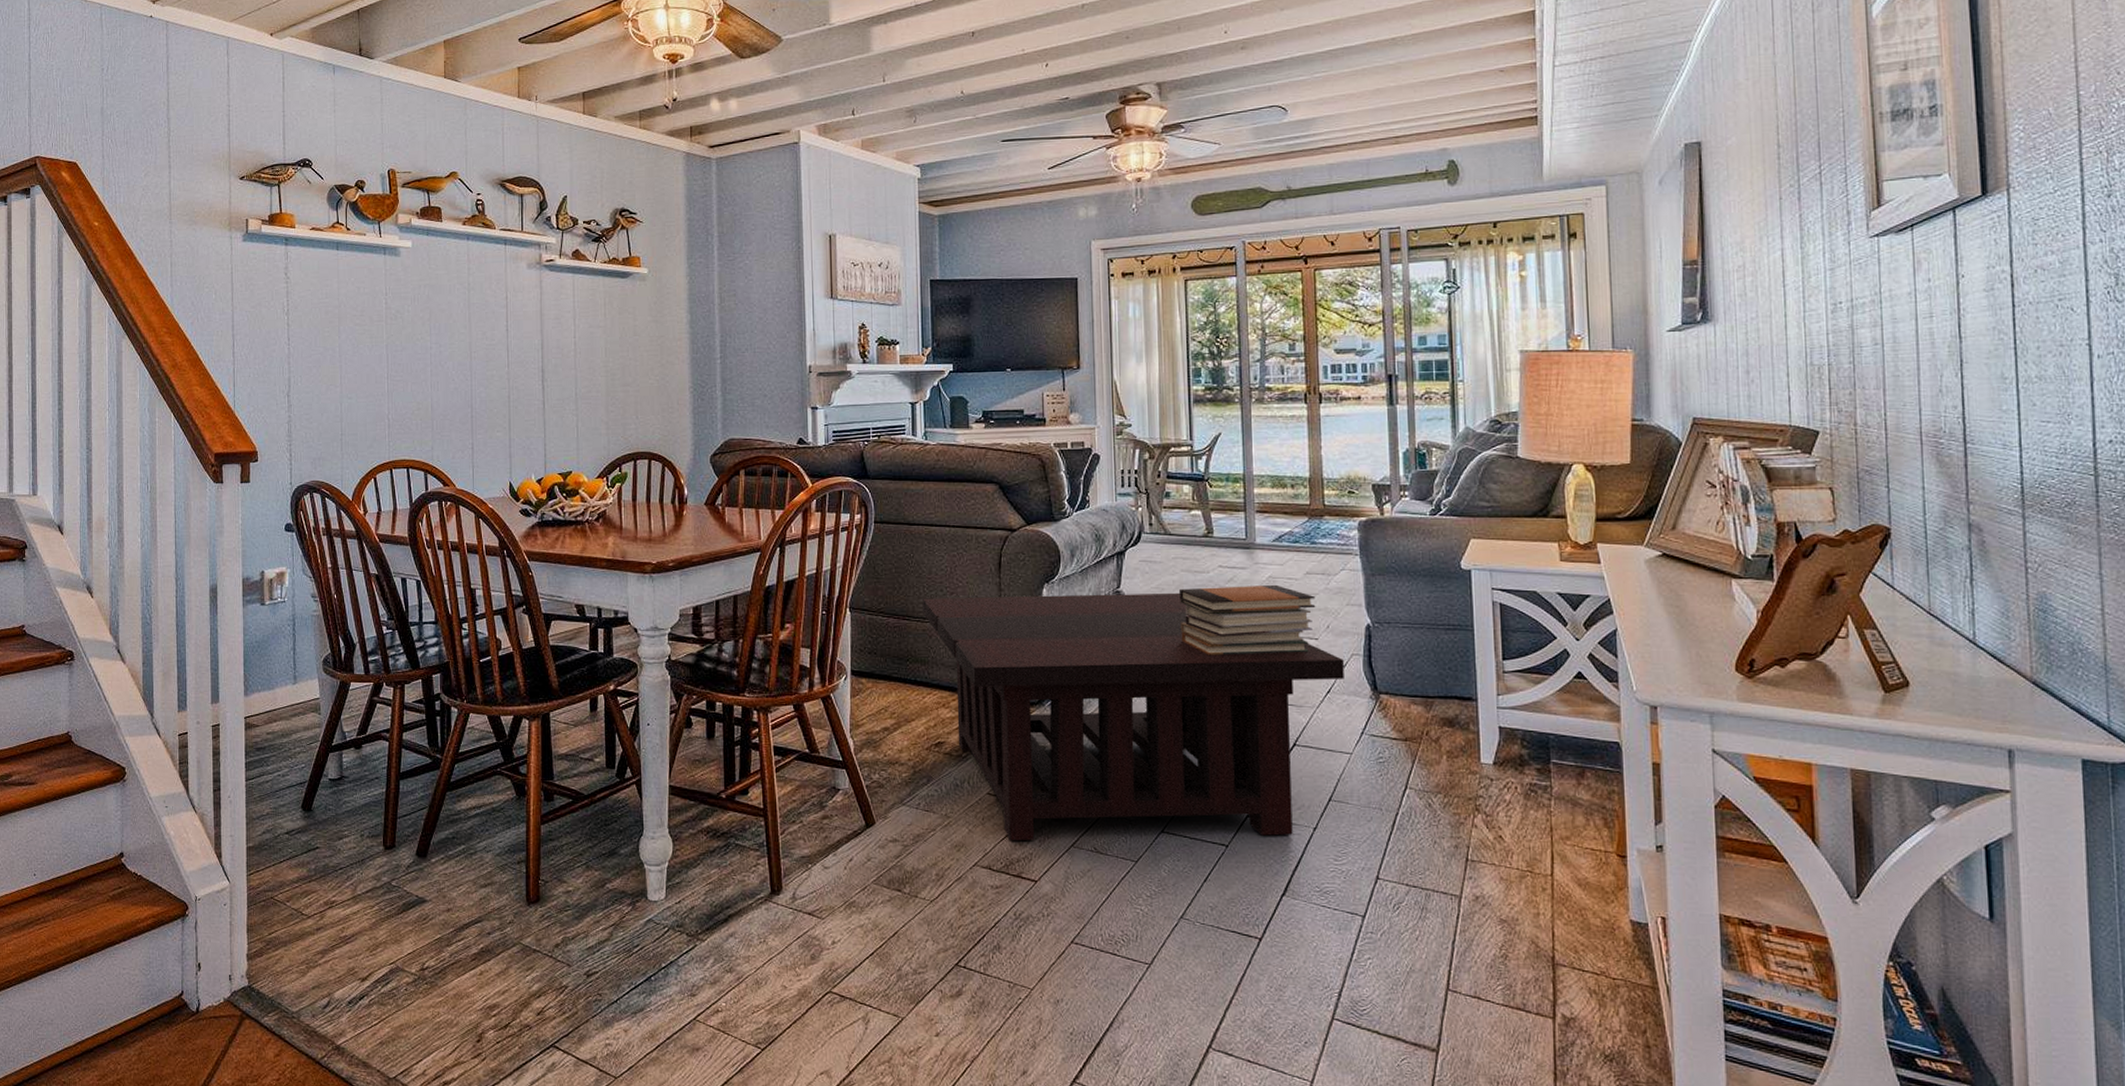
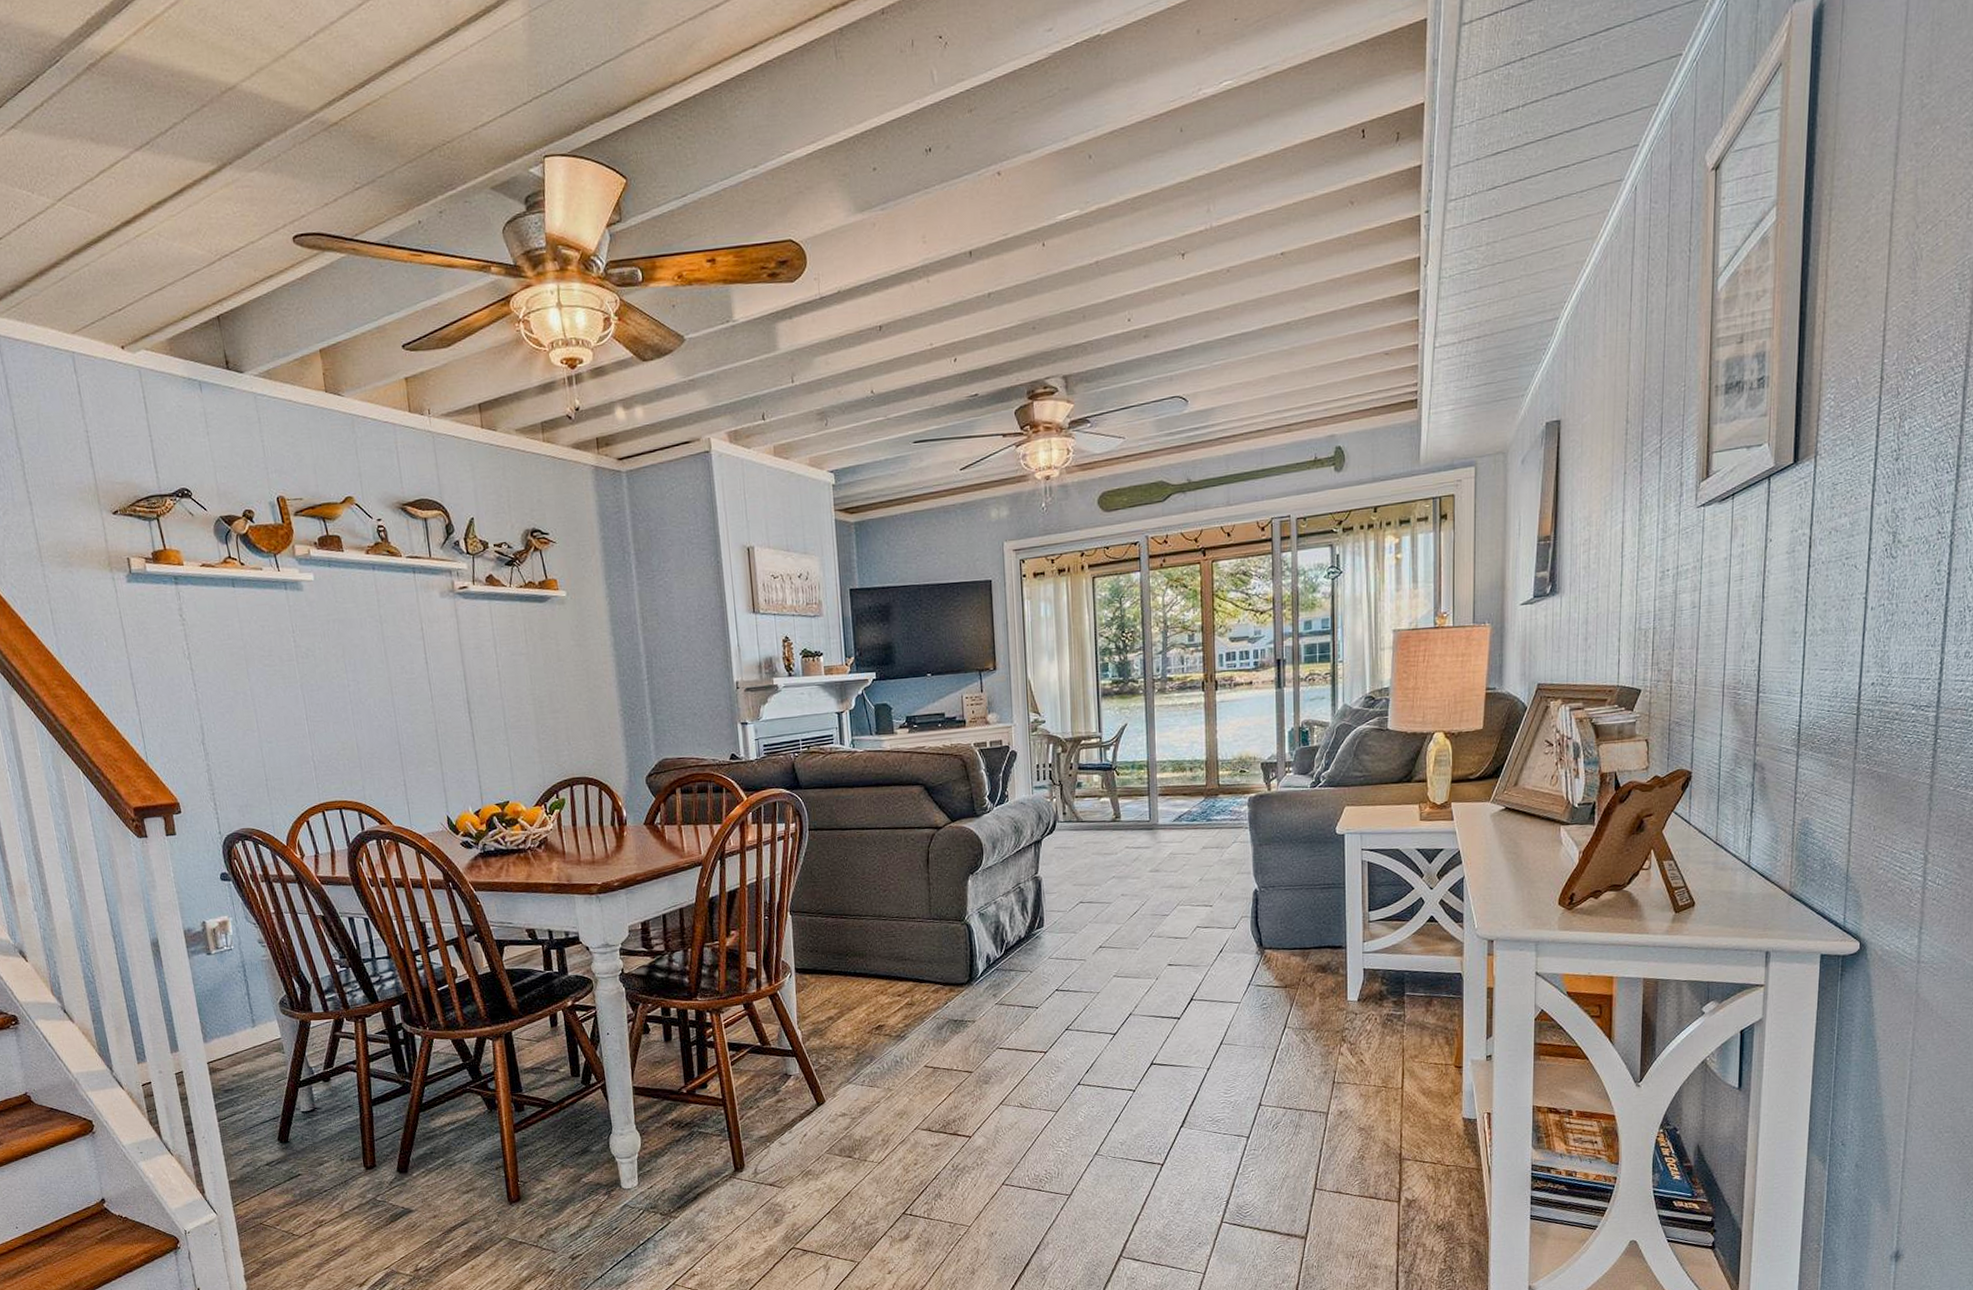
coffee table: present [923,592,1344,841] -> none [858,874,1235,1105]
book stack: present [1178,584,1316,655] -> none [1090,860,1211,928]

